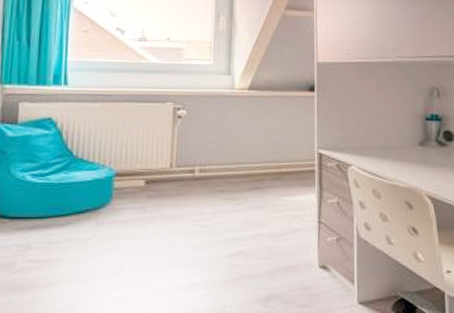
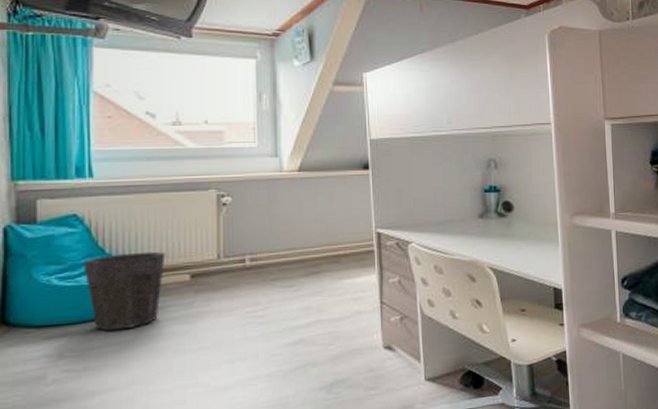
waste bin: none [53,156,125,227] -> present [83,251,166,331]

